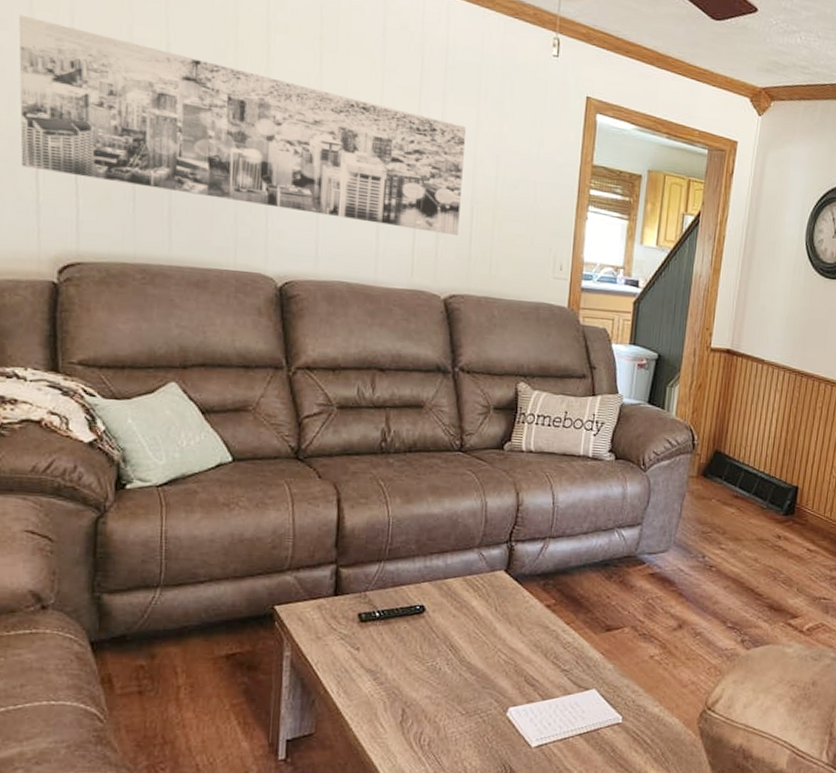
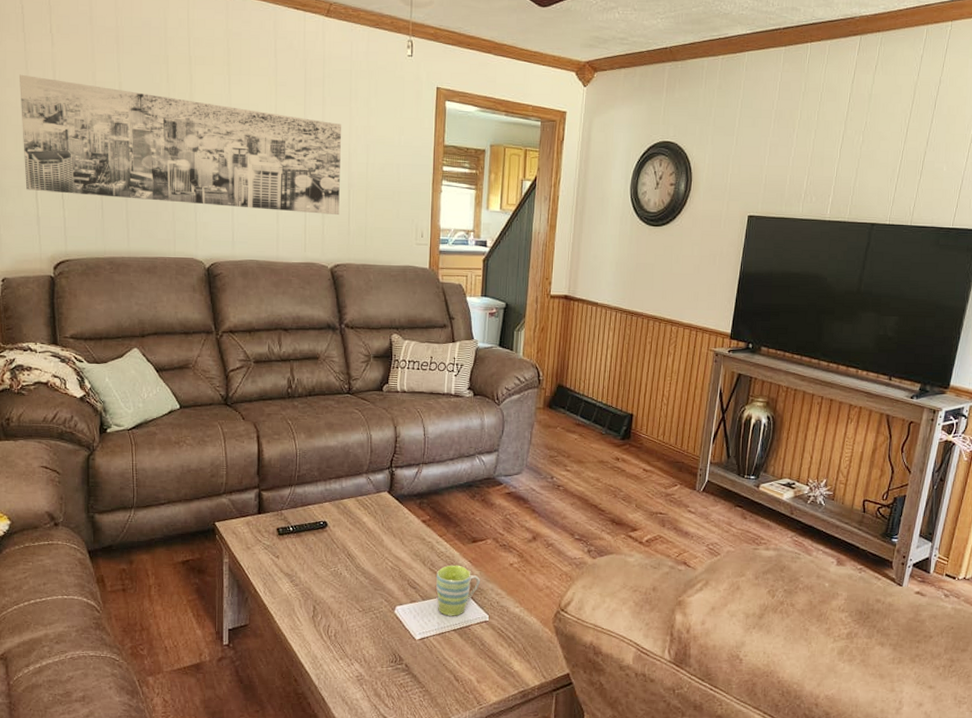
mug: none [559,657,613,718] -> present [436,564,480,616]

